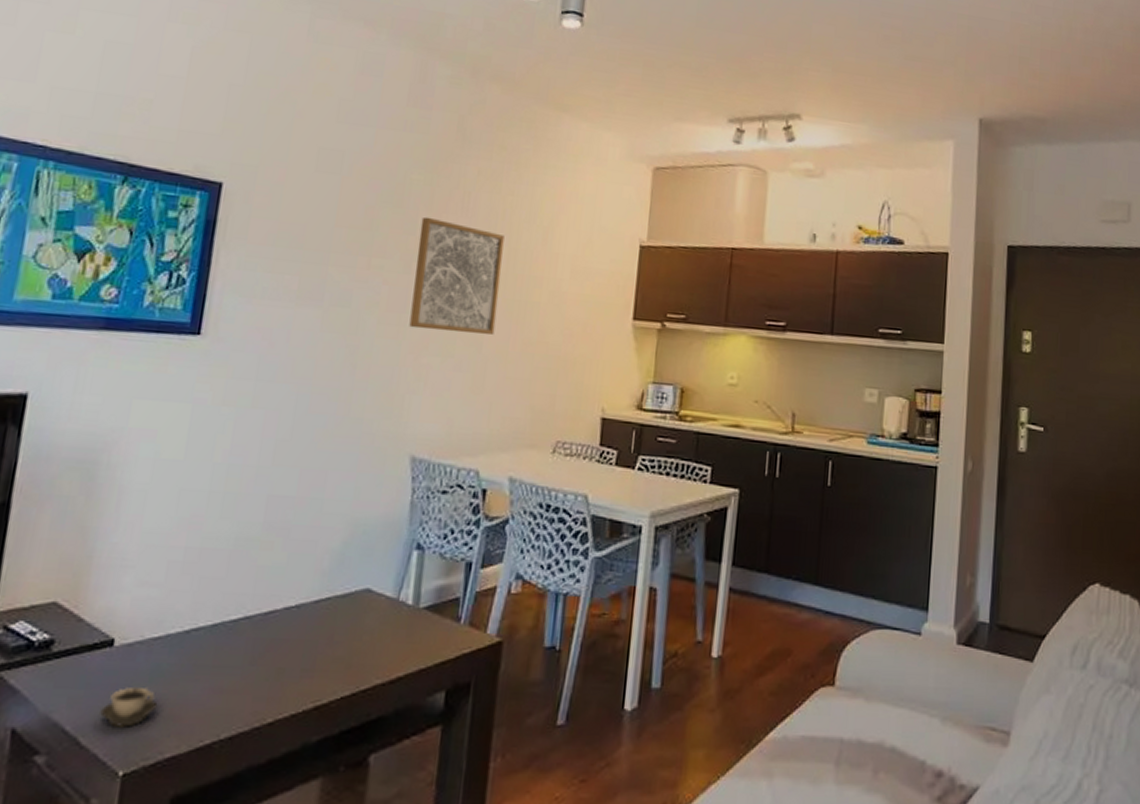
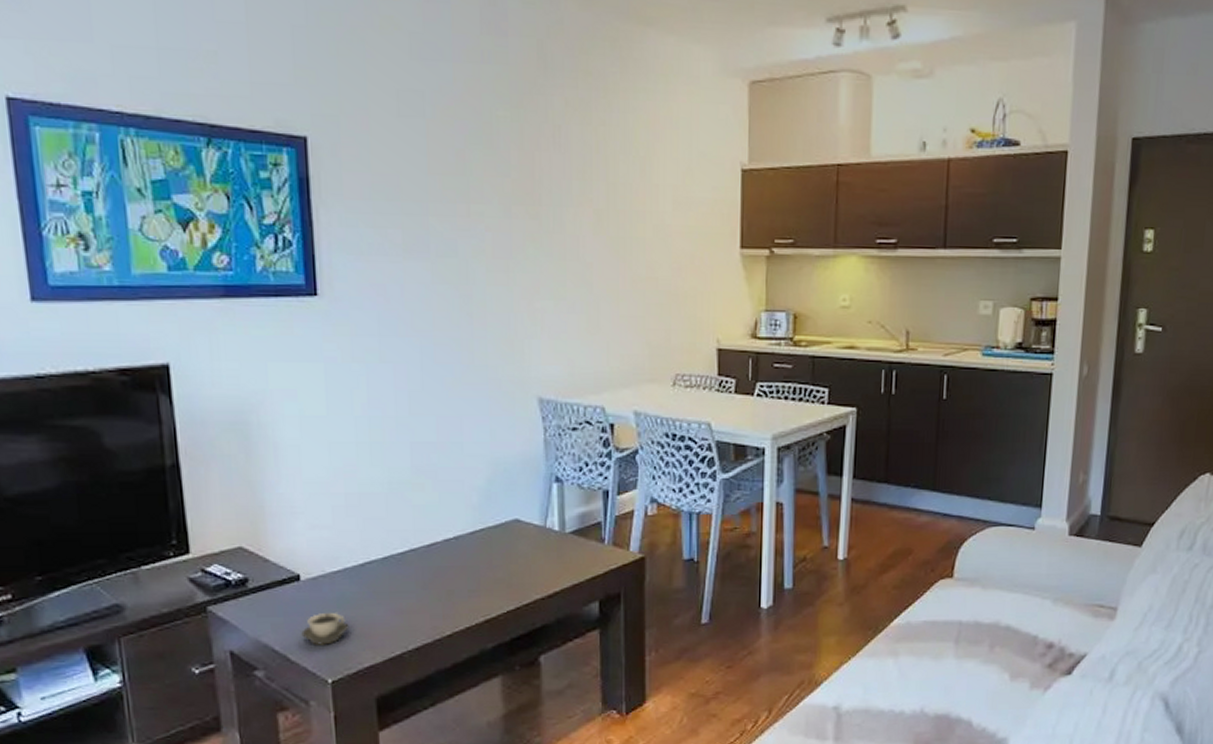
wall art: present [409,216,505,336] -> none [514,156,603,275]

